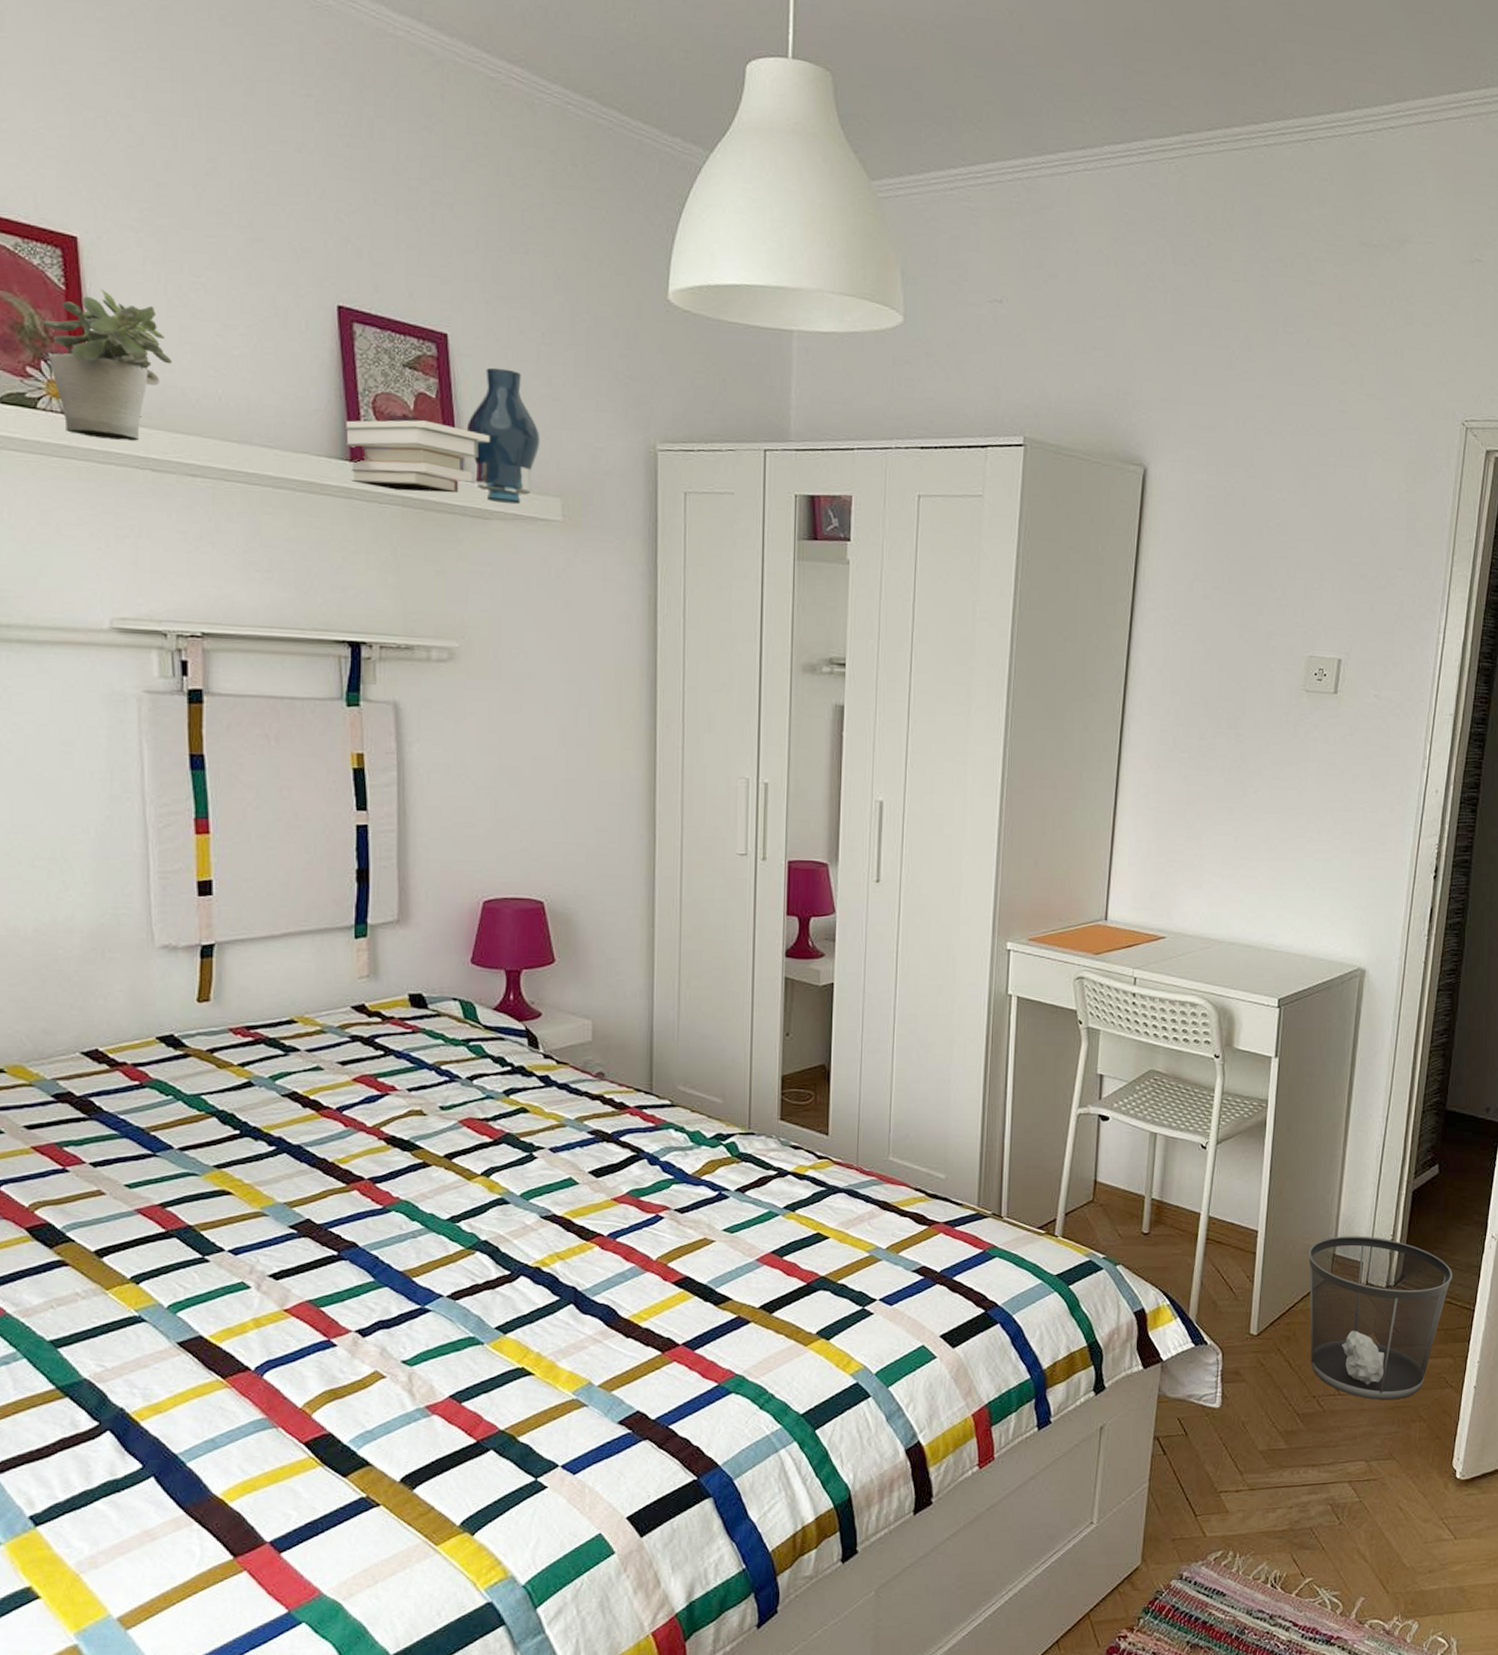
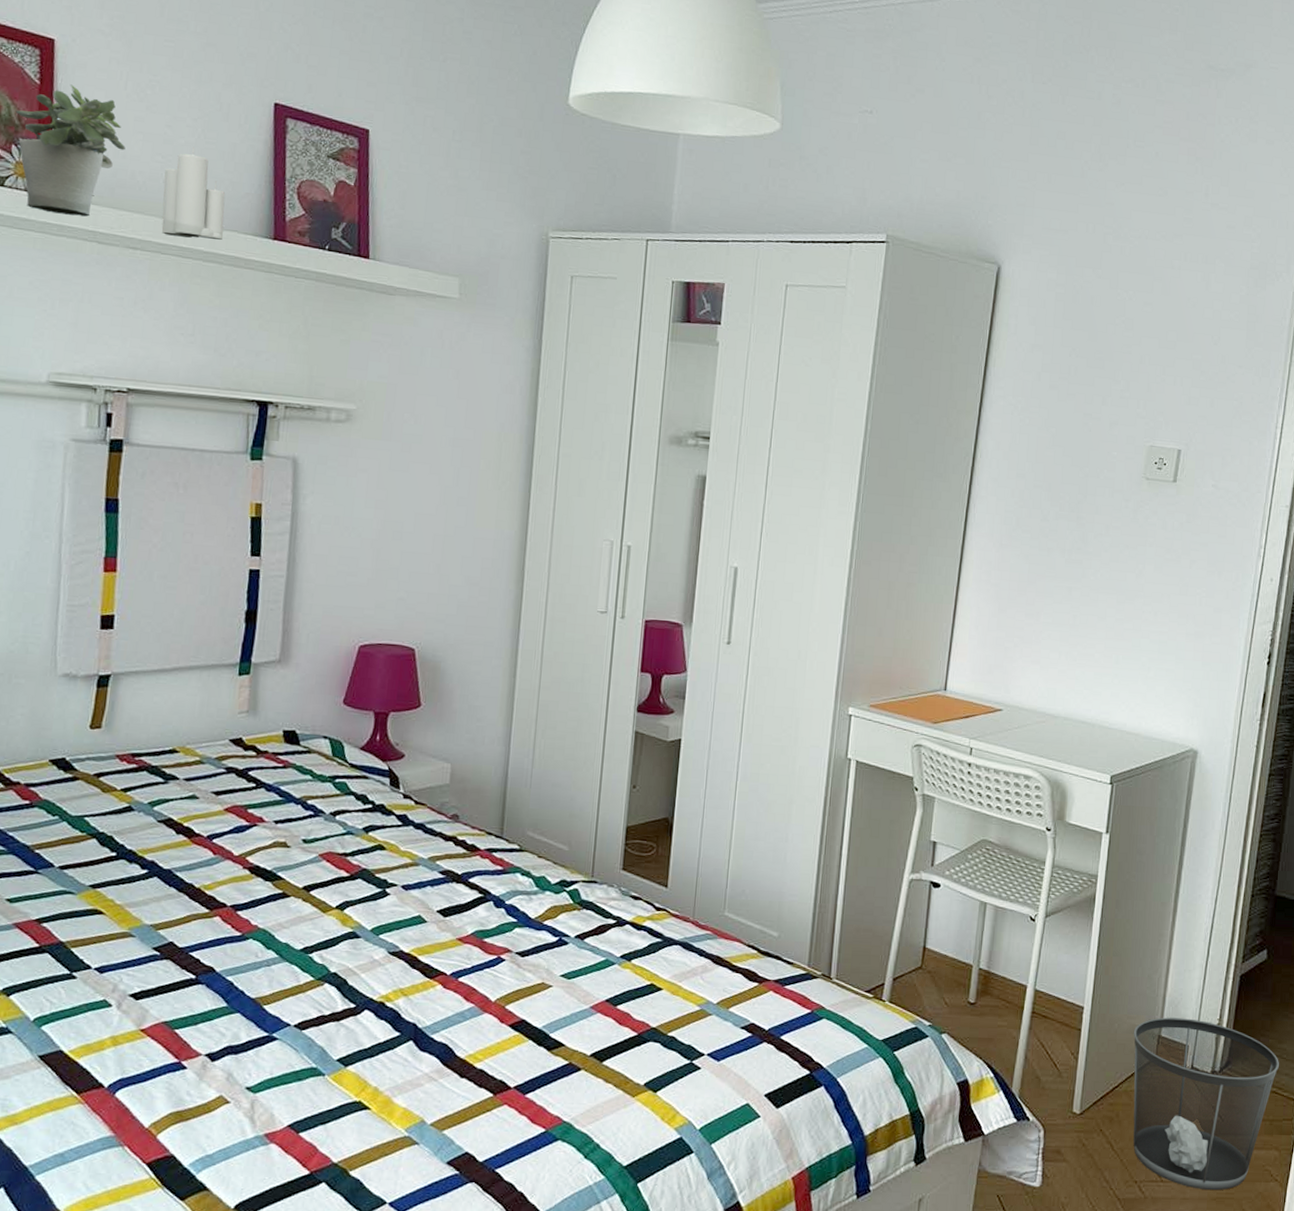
candle: none [220,357,293,463] -> present [161,146,226,240]
books: present [344,420,490,493] -> none [269,203,400,271]
vase: present [466,367,541,505] -> none [379,160,445,283]

